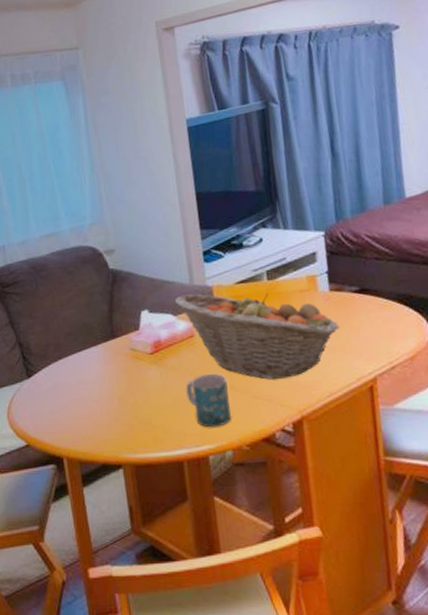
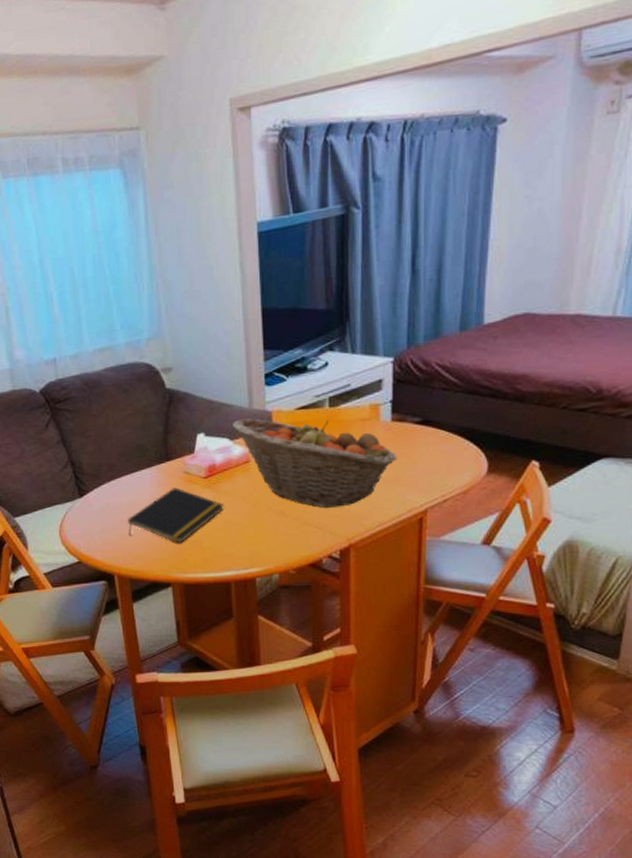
notepad: none [76,365,171,422] -> present [128,487,223,543]
mug: present [186,373,231,428] -> none [238,499,280,552]

